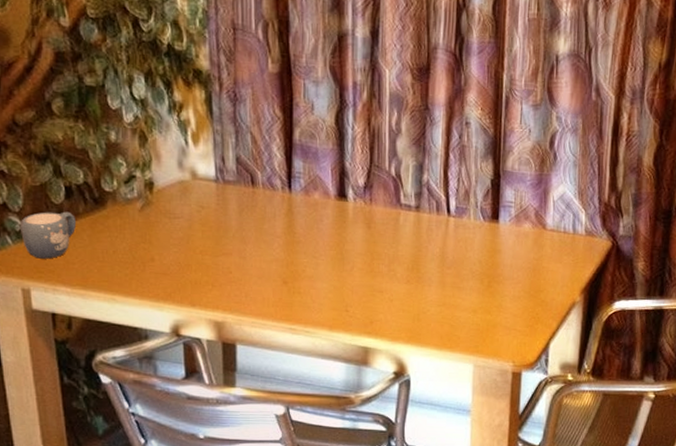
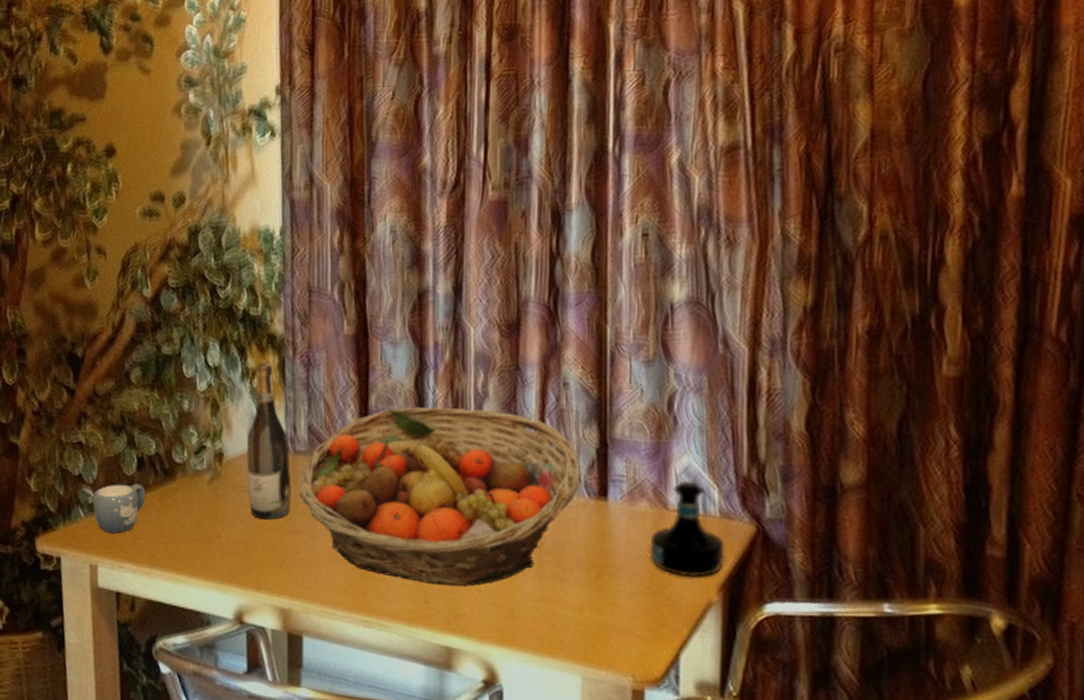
wine bottle: none [177,96,221,244] -> present [246,362,291,520]
fruit basket: none [229,141,478,297] -> present [299,407,580,586]
tequila bottle: none [530,206,588,284] -> present [649,480,725,578]

